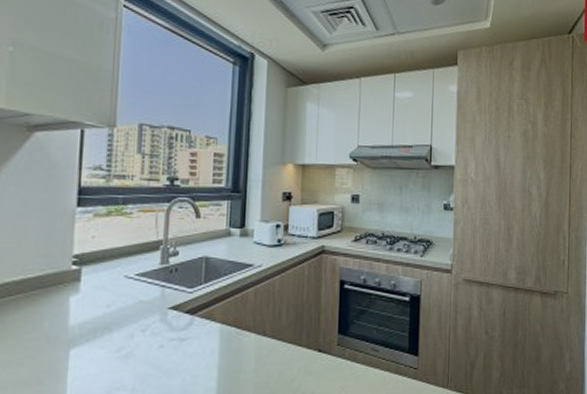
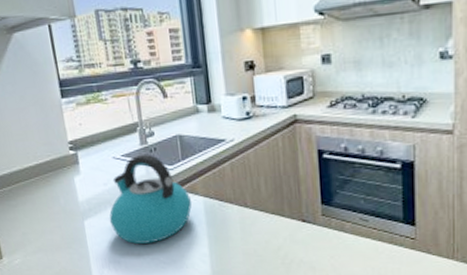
kettle: none [103,274,208,378] -> present [109,154,193,244]

